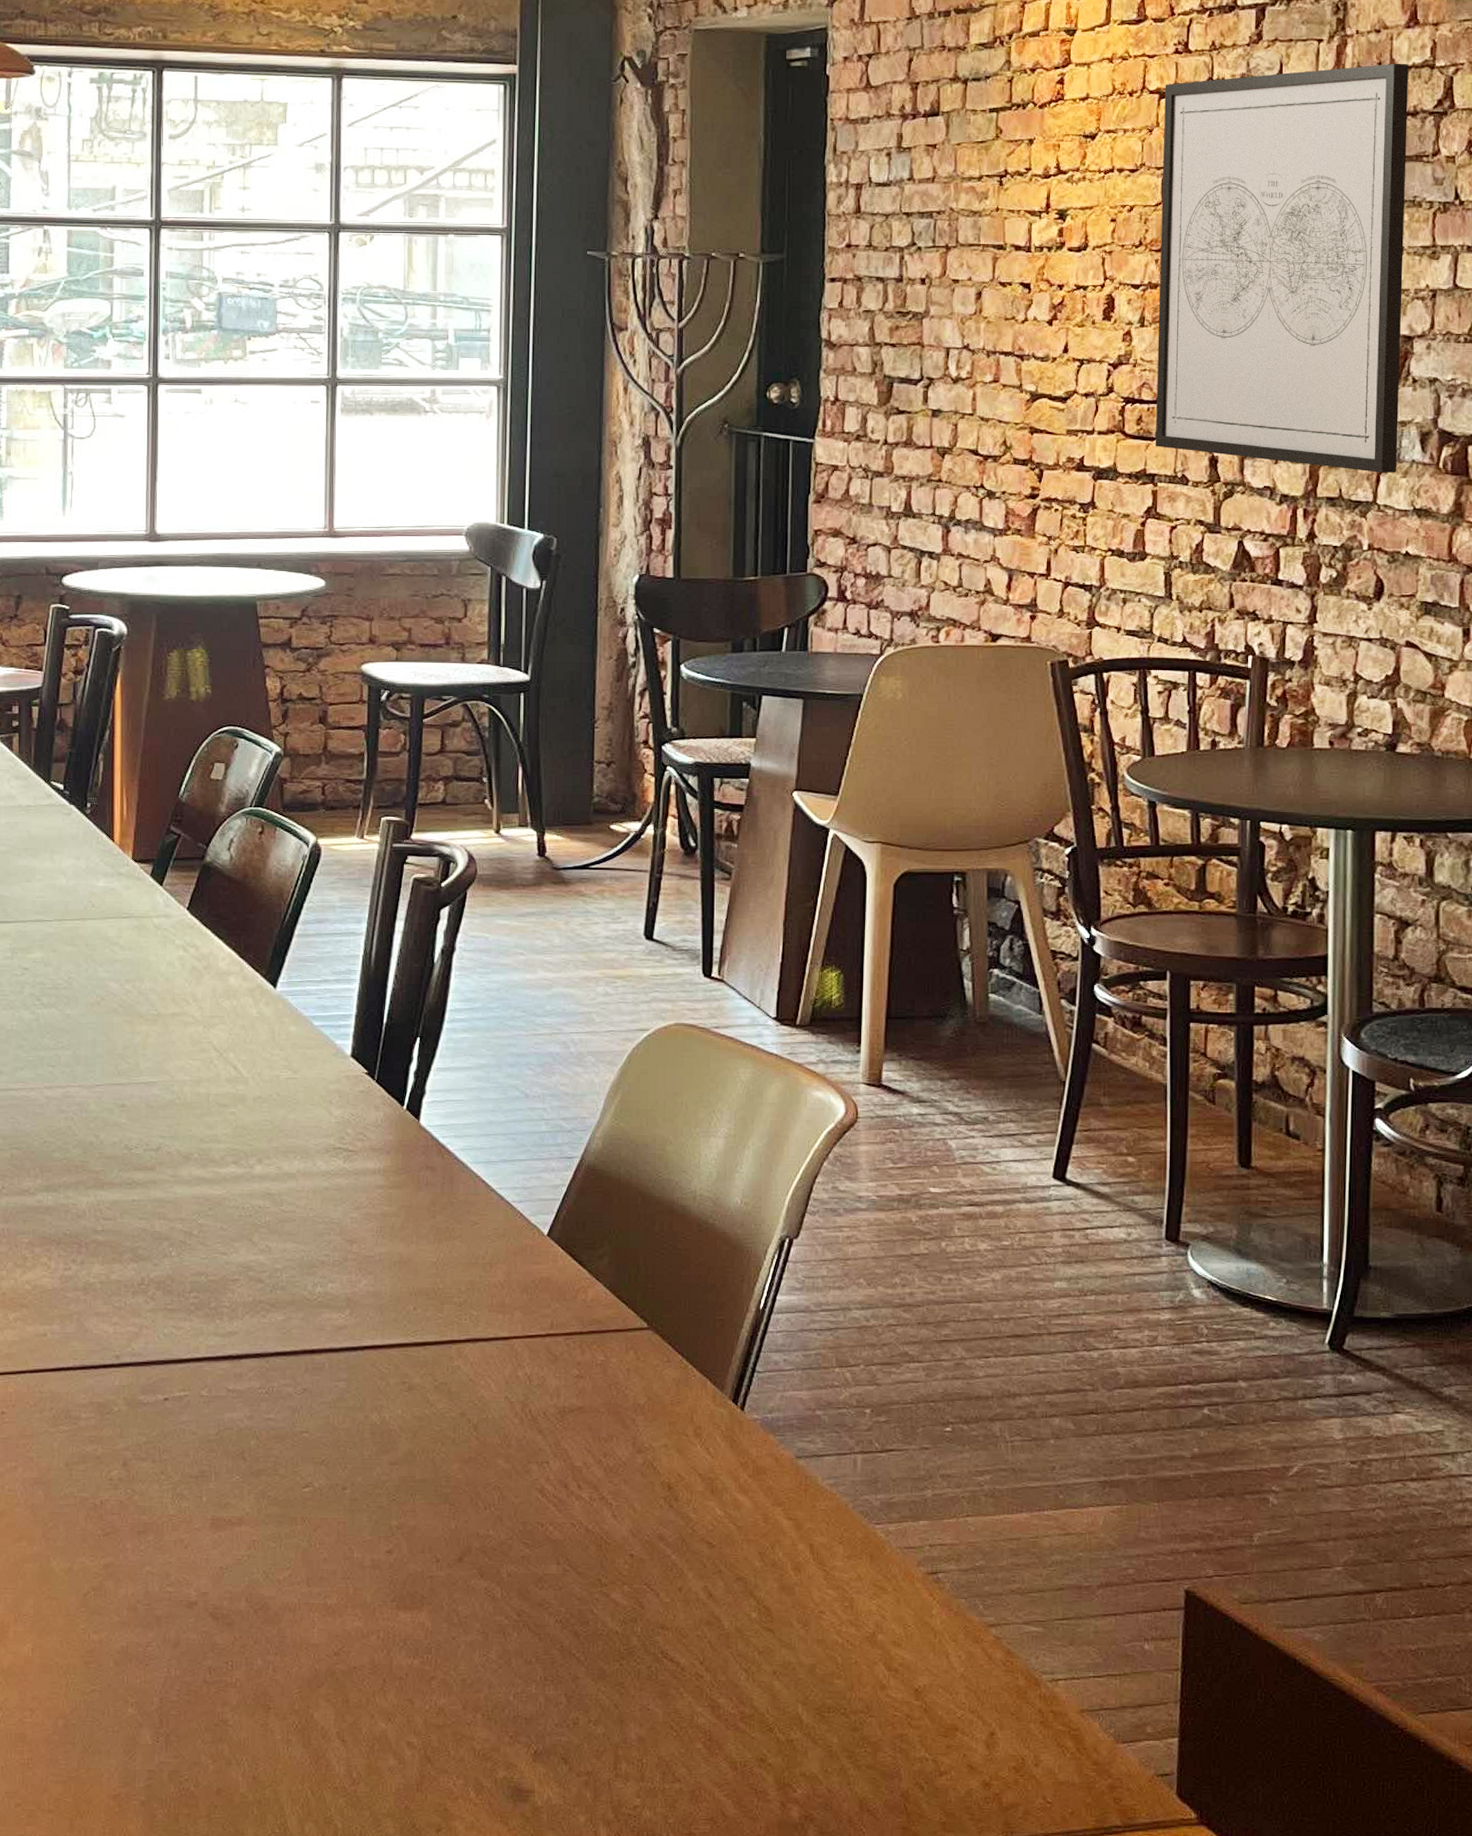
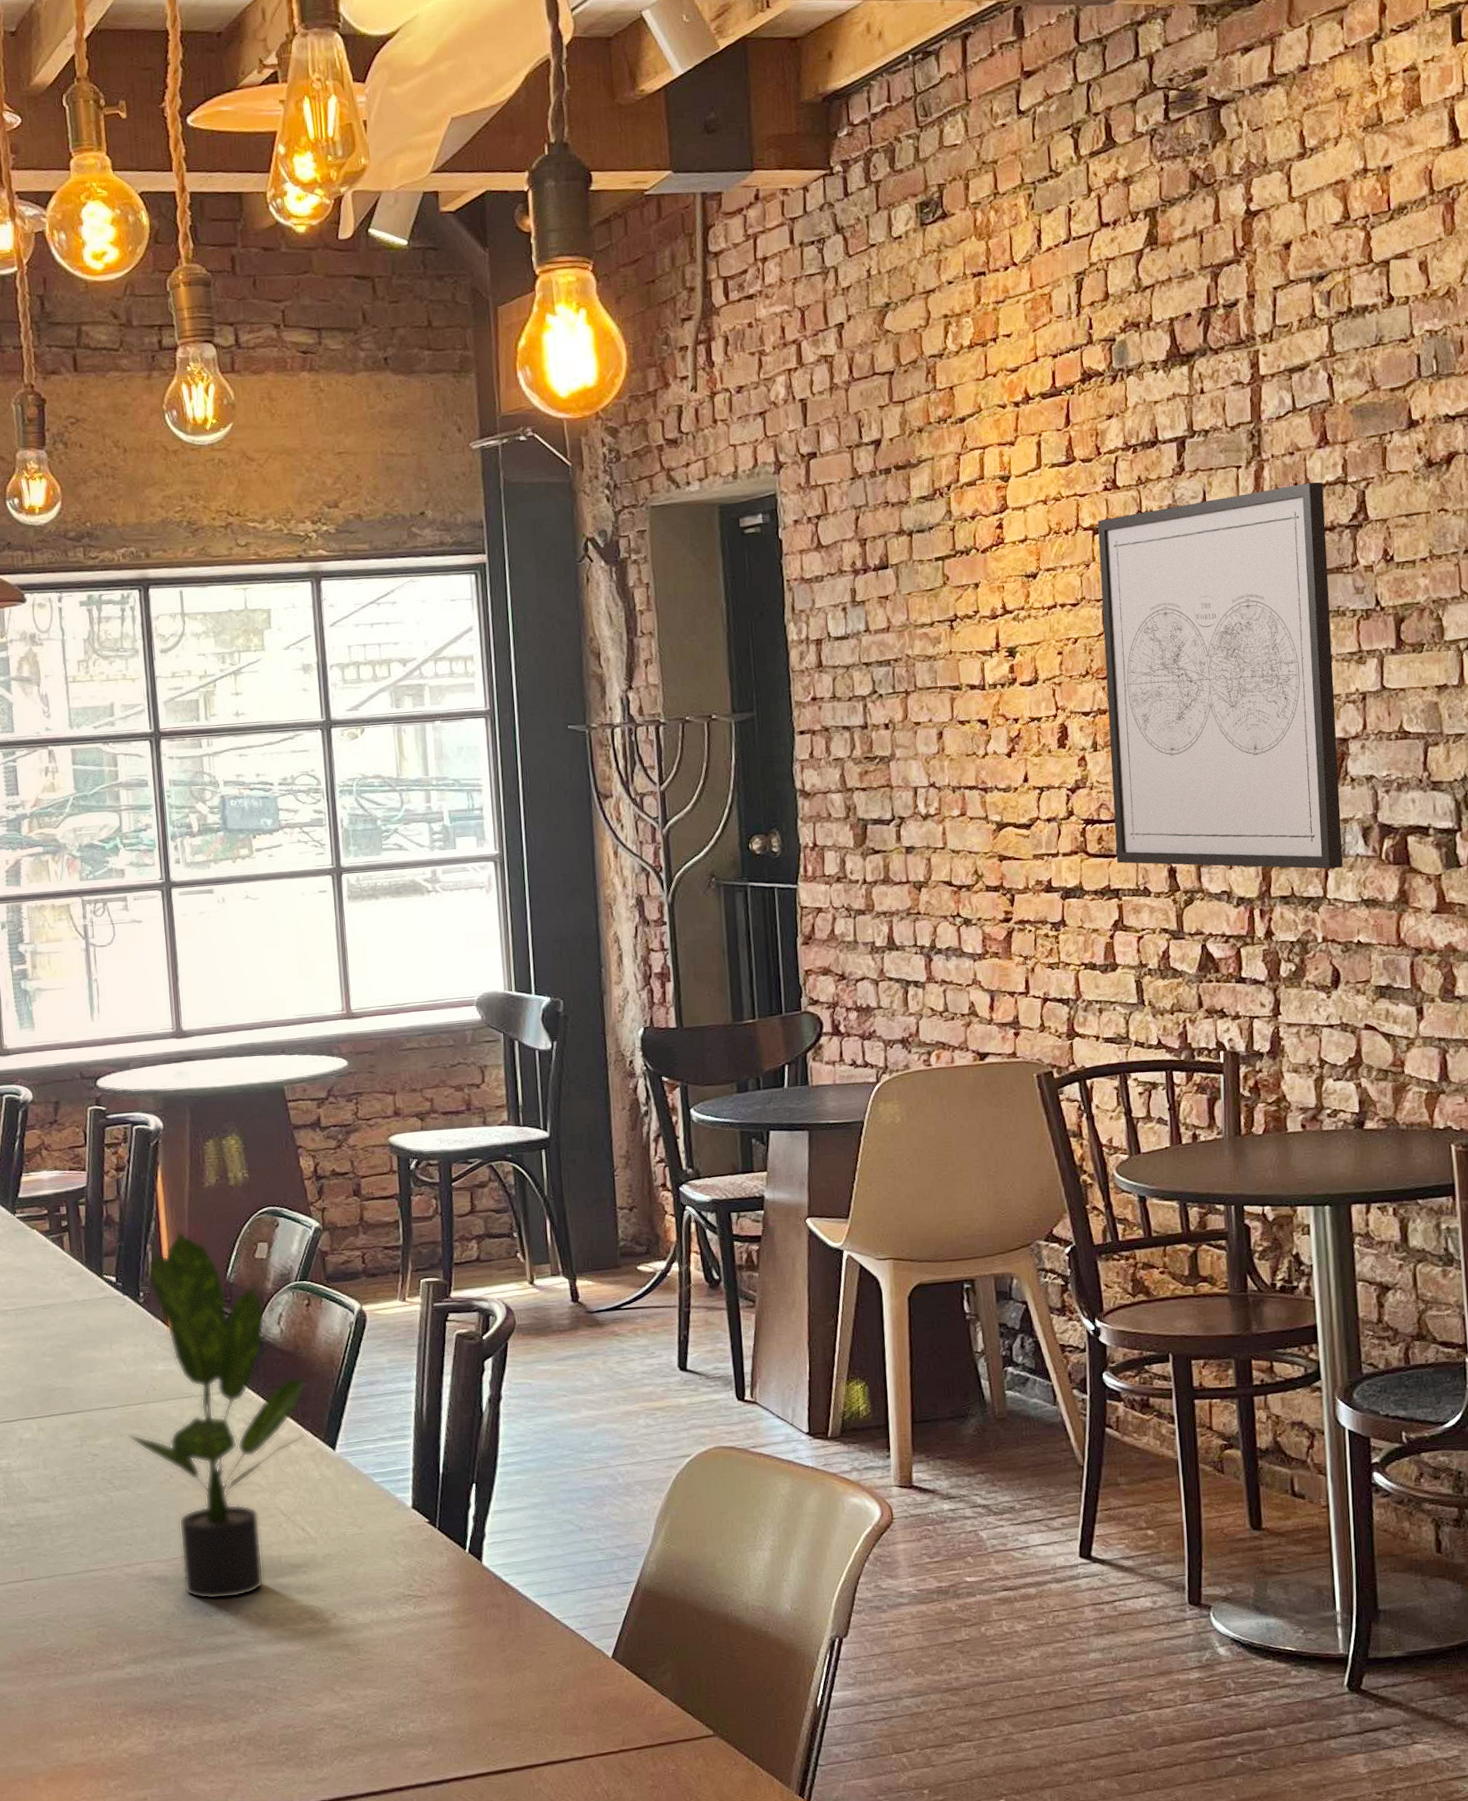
potted plant: none [60,741,252,1133] -> present [127,1230,307,1600]

